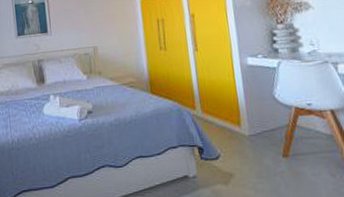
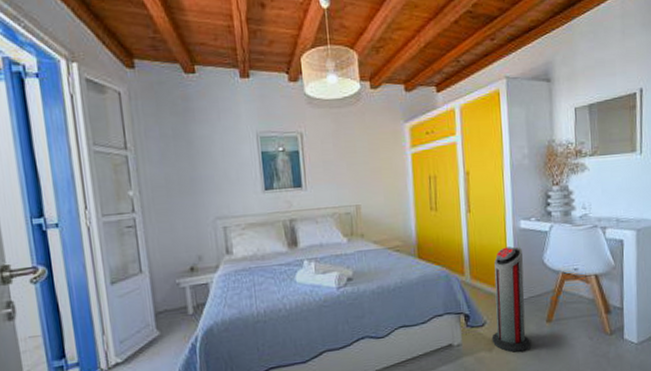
air purifier: none [224,82,269,188] -> present [491,246,532,353]

